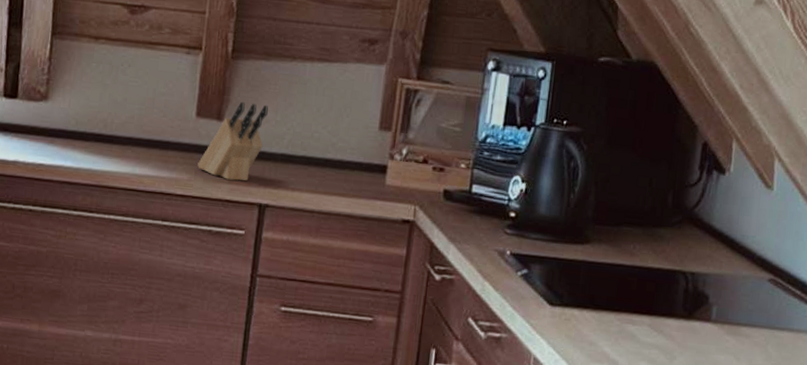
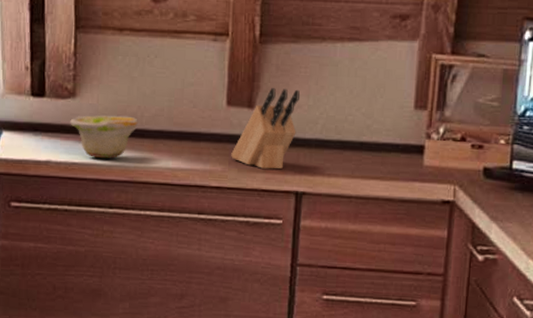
bowl: none [40,118,108,162] -> present [70,115,138,159]

